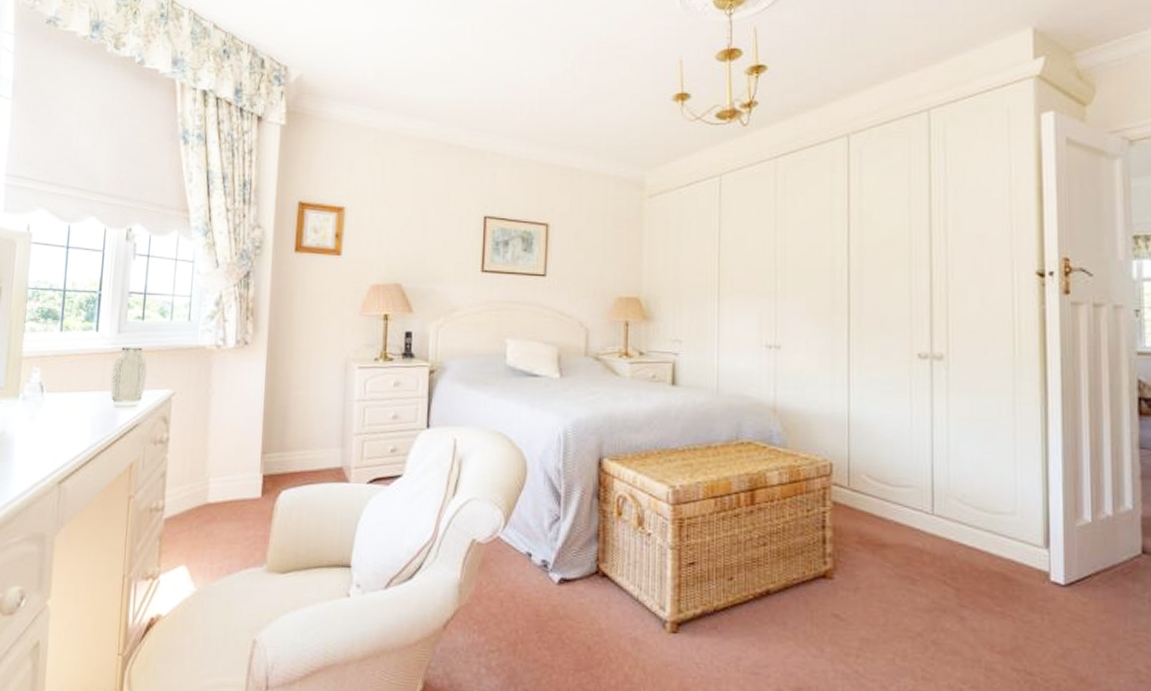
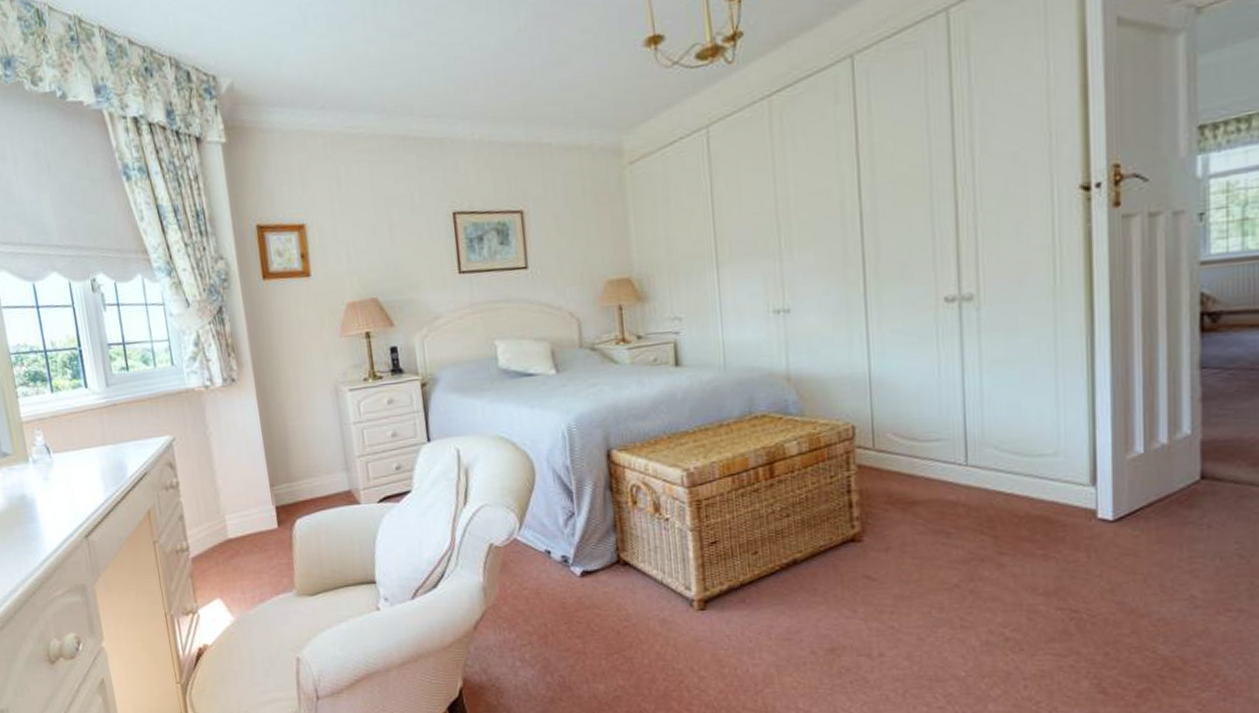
vase: present [110,347,147,411] -> none [109,398,145,463]

